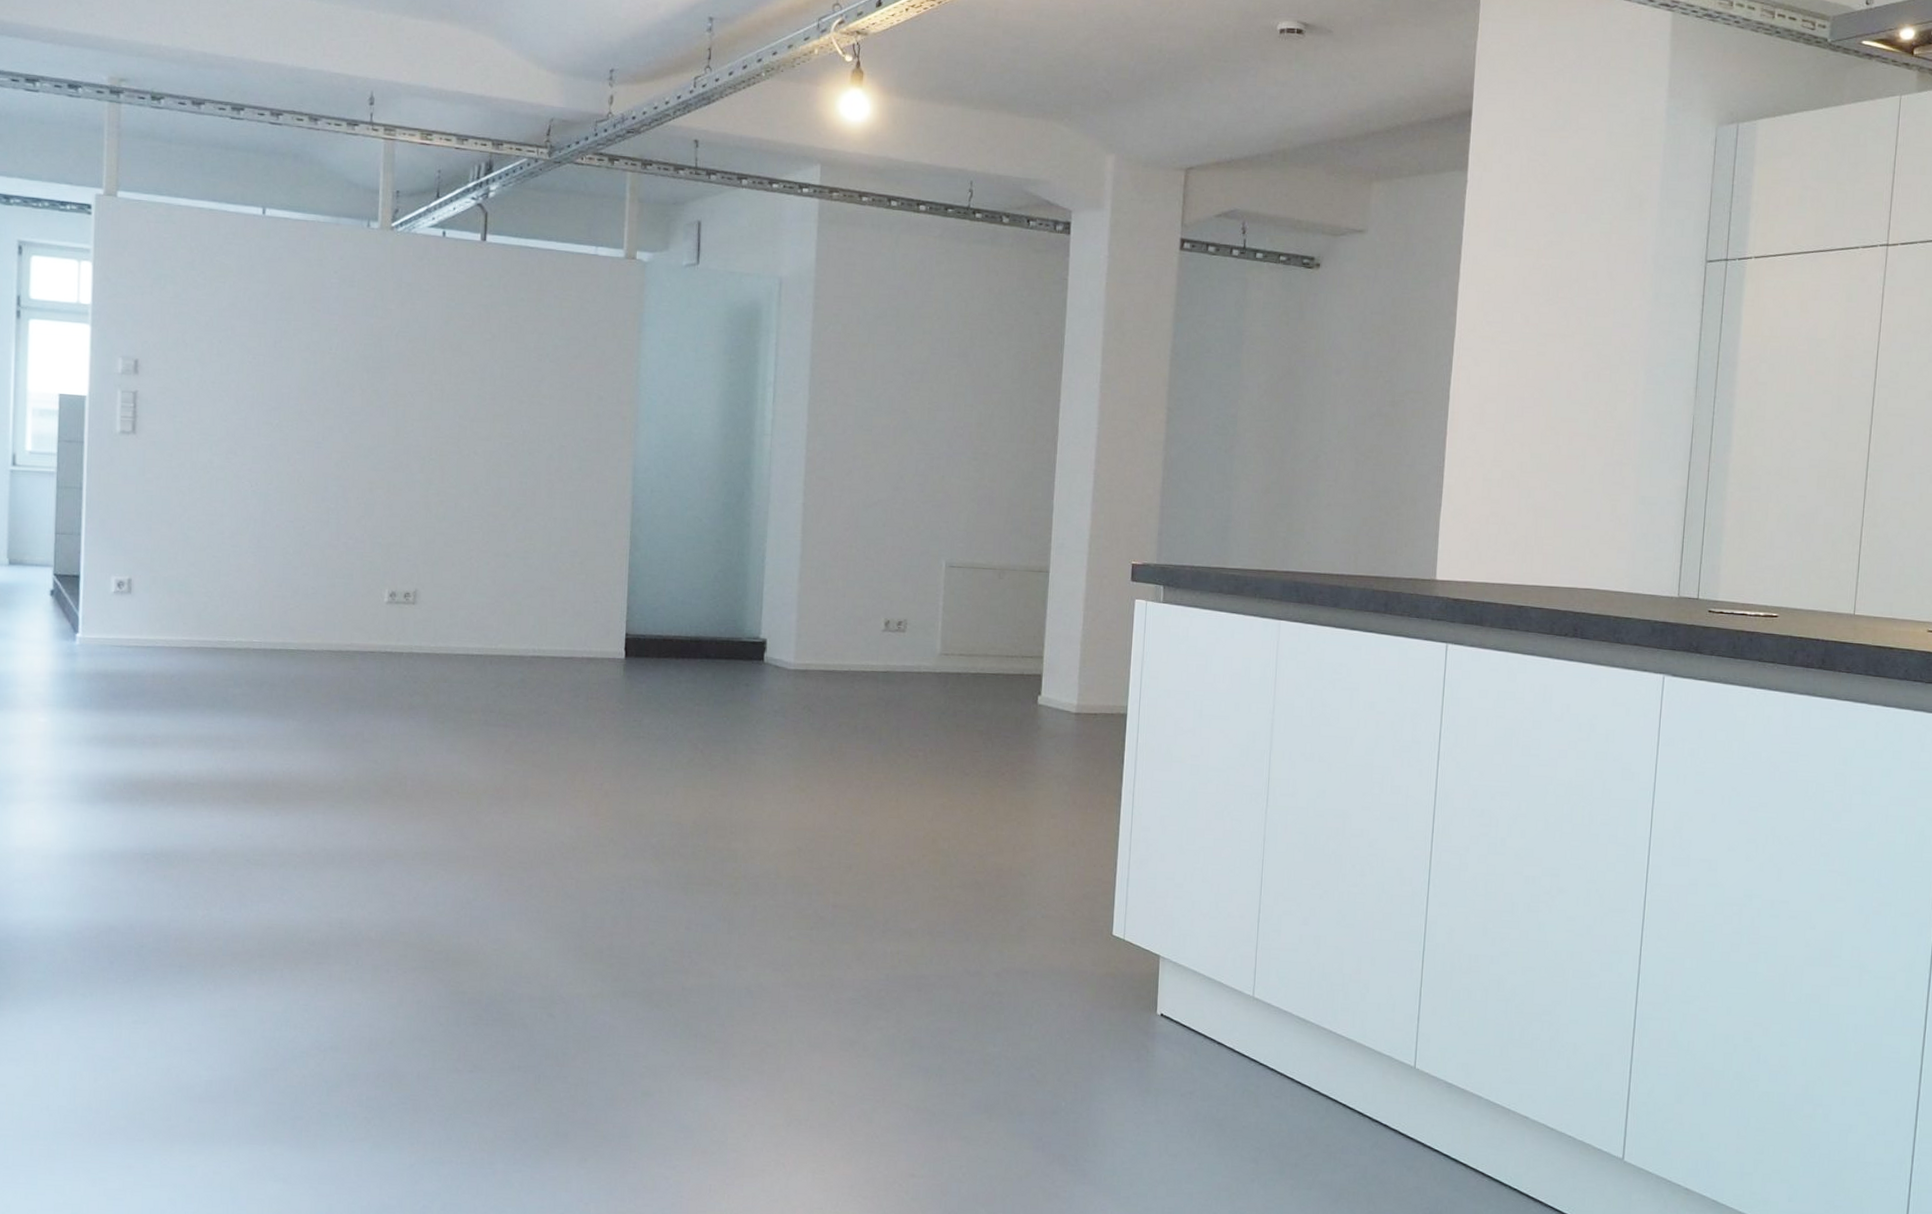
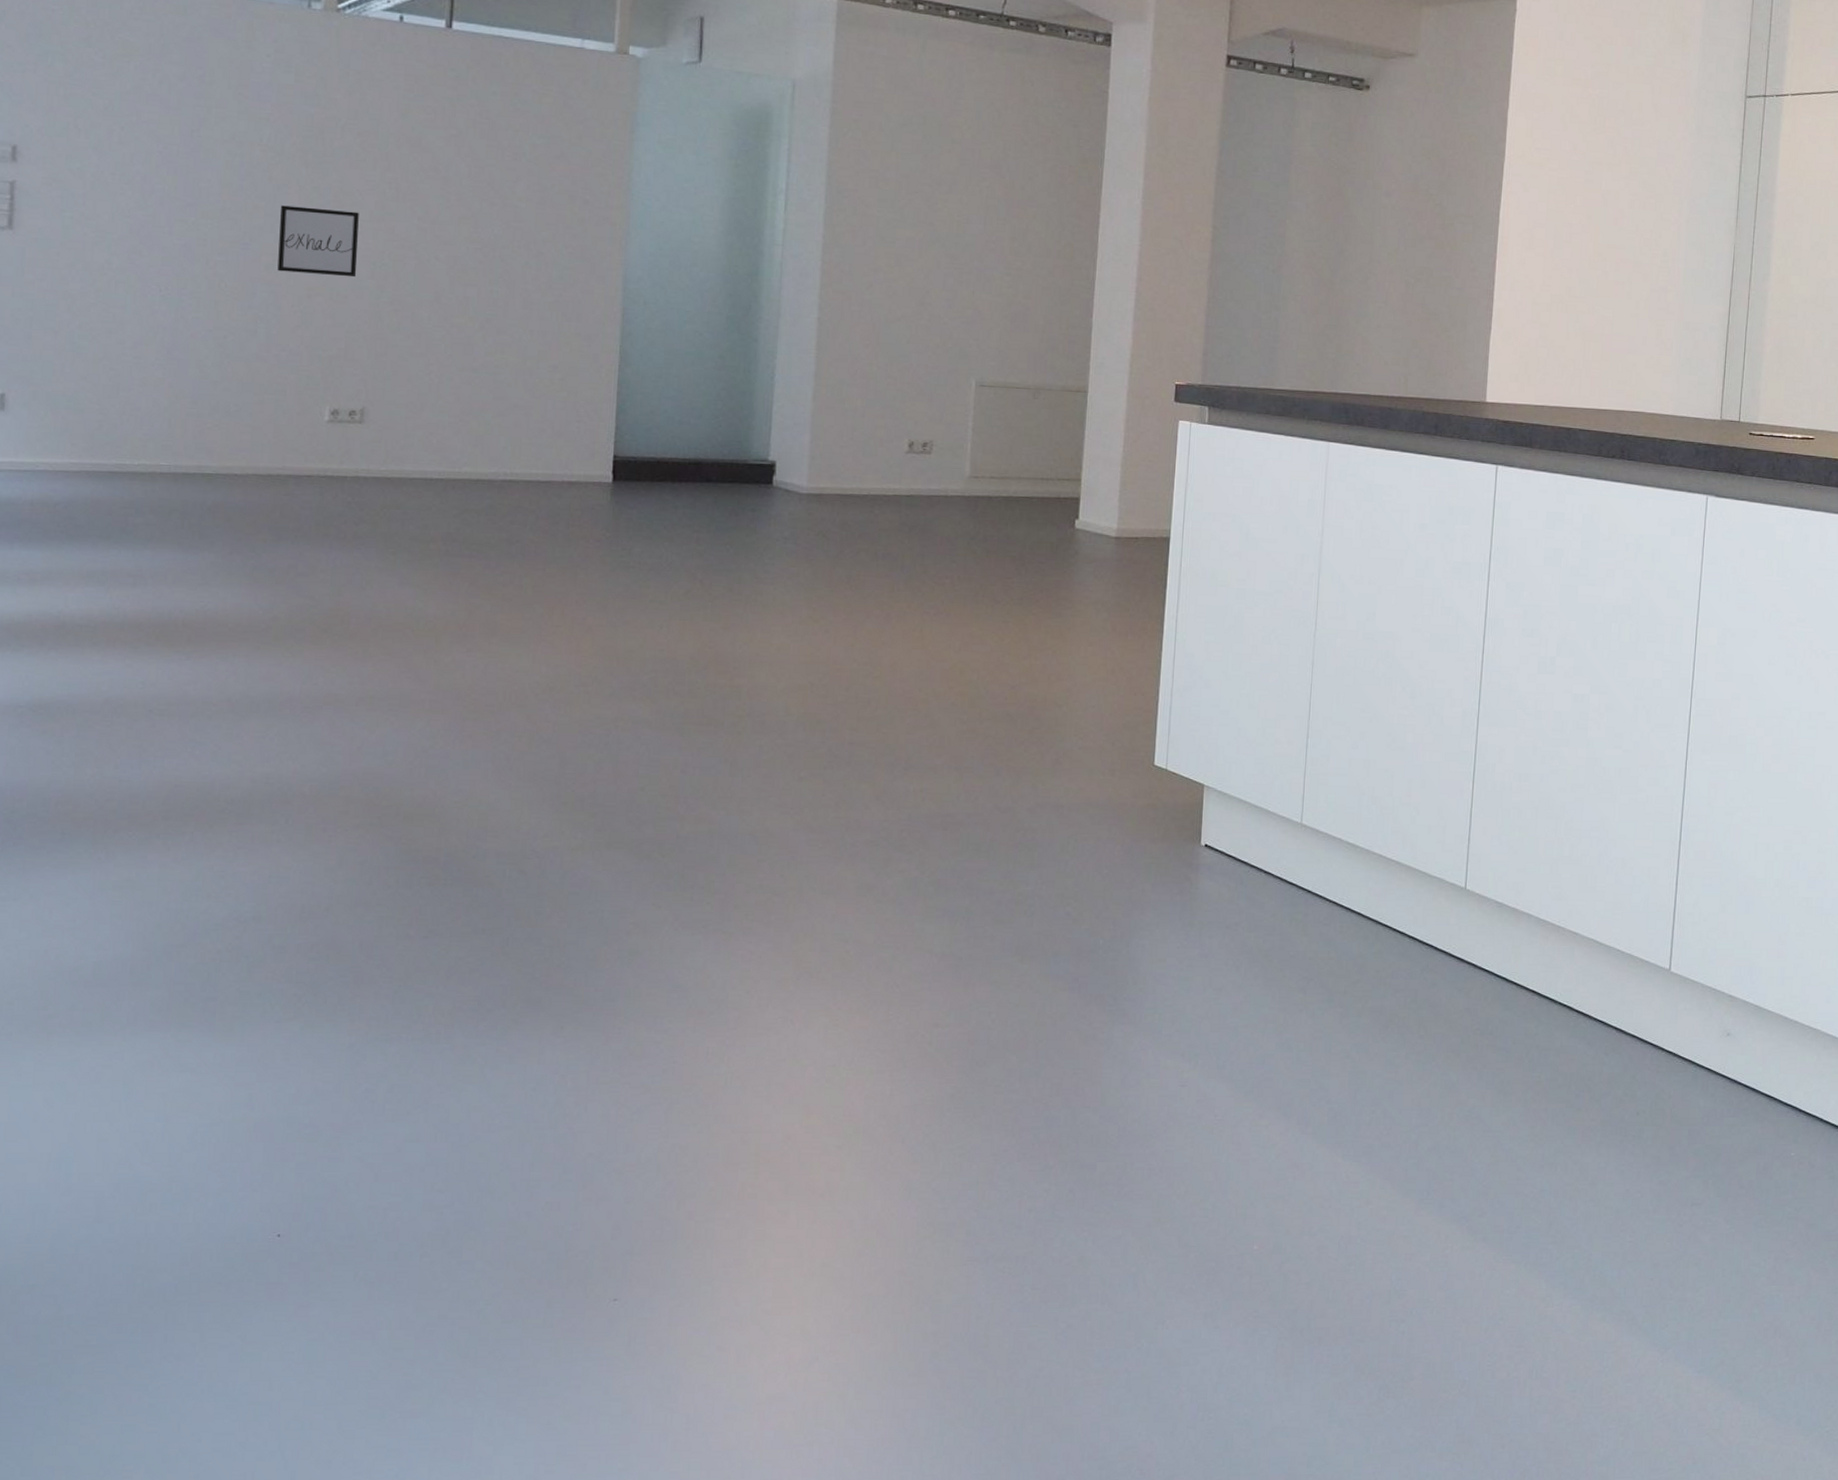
wall art: none [345,407,411,472] -> present [277,205,359,278]

